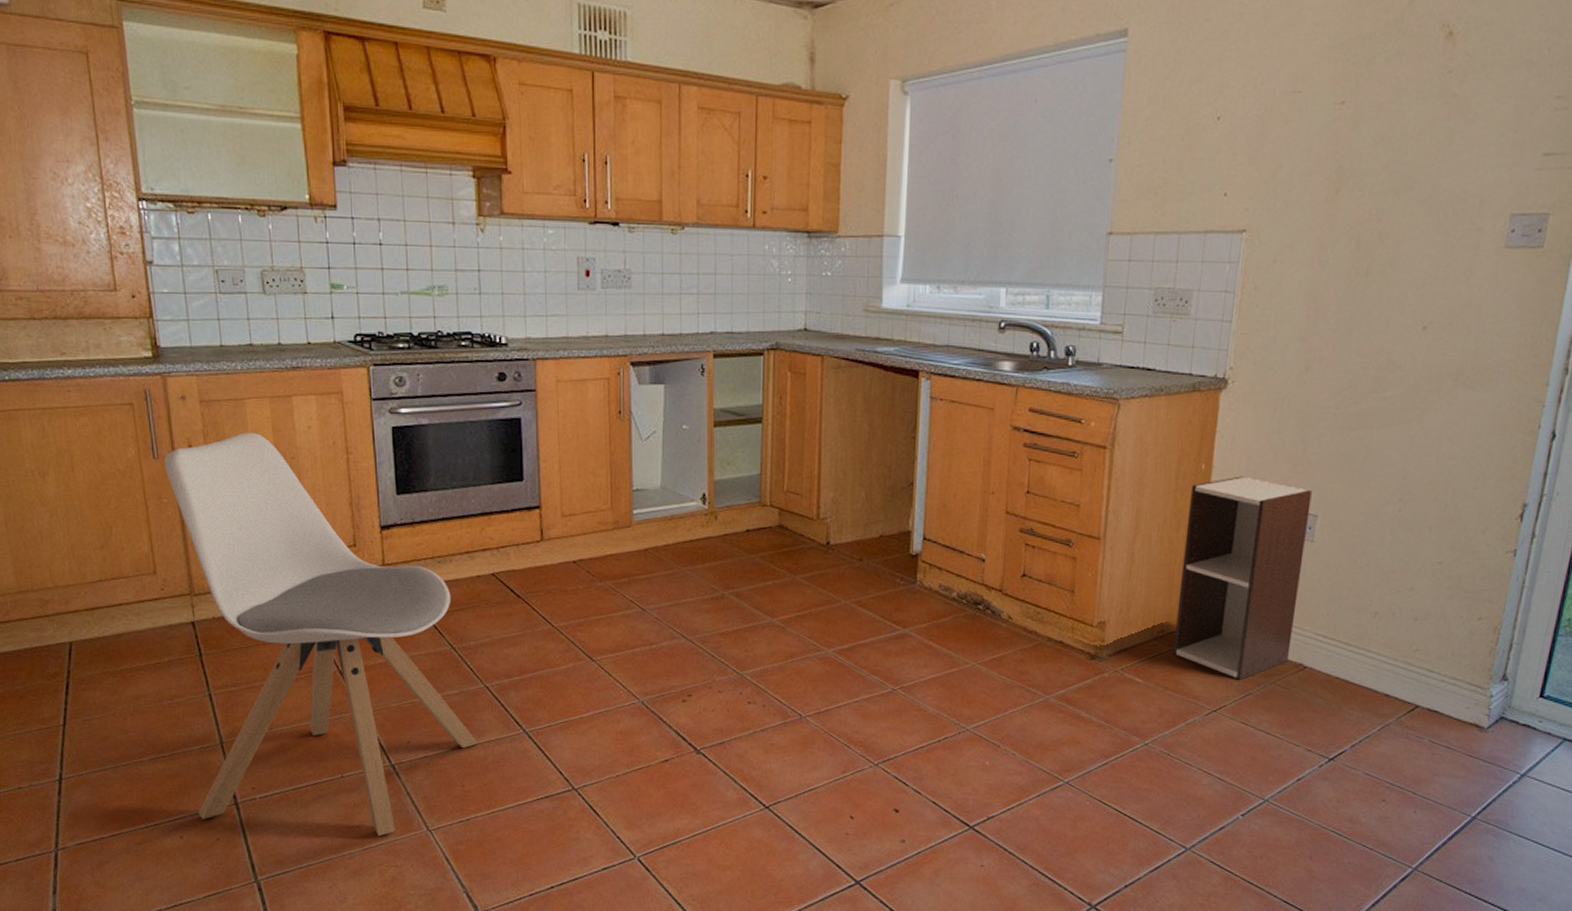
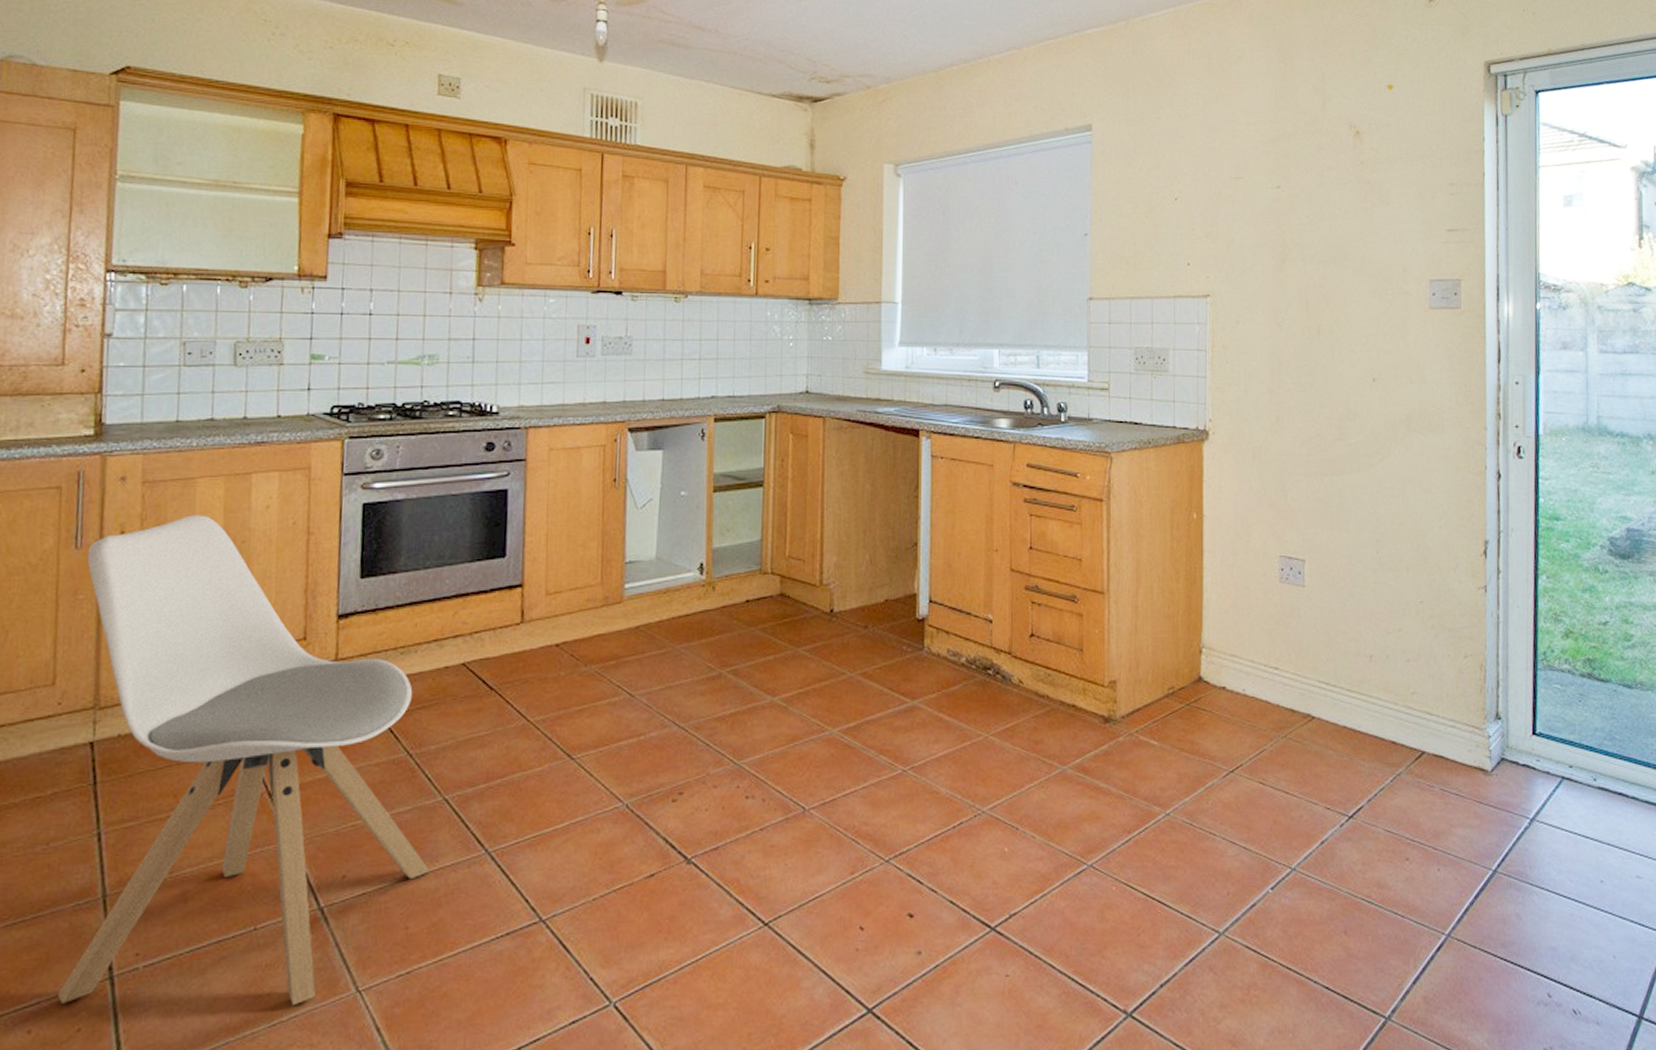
shelf unit: present [1172,476,1312,680] -> none [1184,524,1298,736]

